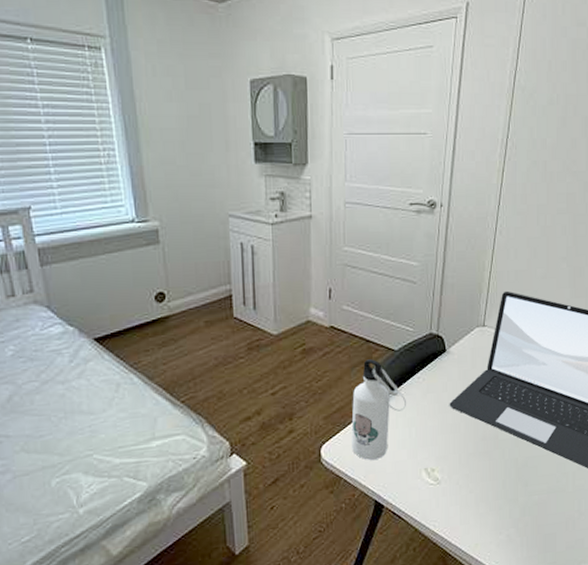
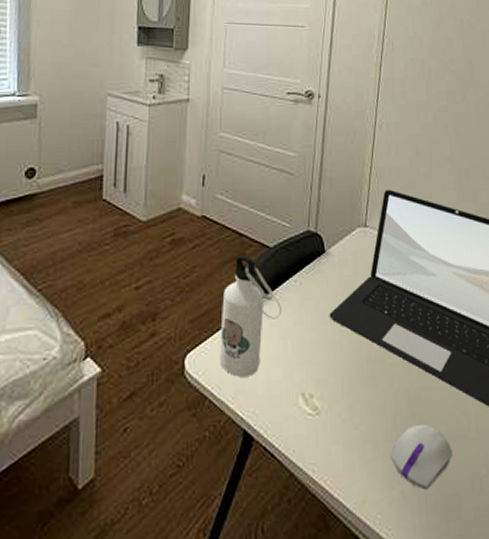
computer mouse: none [499,484,552,533] -> present [390,424,453,490]

